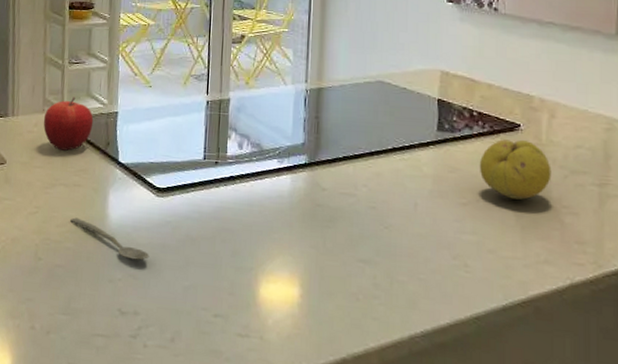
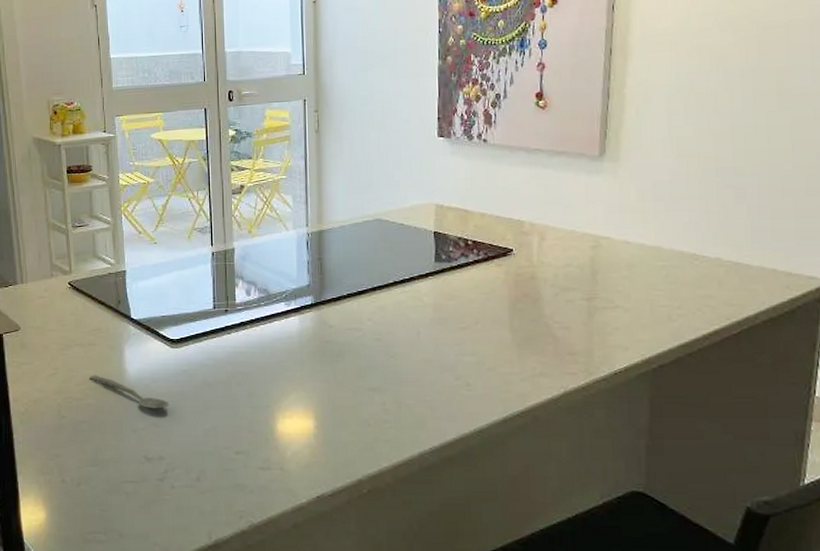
fruit: present [43,96,94,151] -> none [53,259,103,312]
fruit: present [479,139,551,200] -> none [475,264,544,319]

